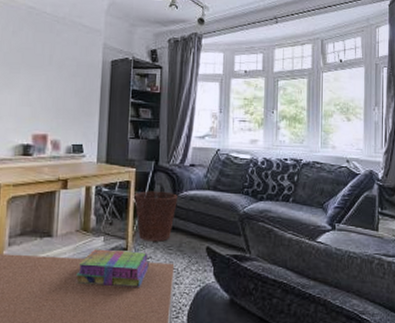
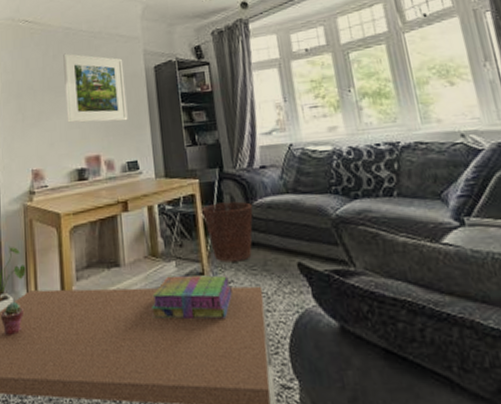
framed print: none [19,31,83,107] -> present [63,53,128,123]

